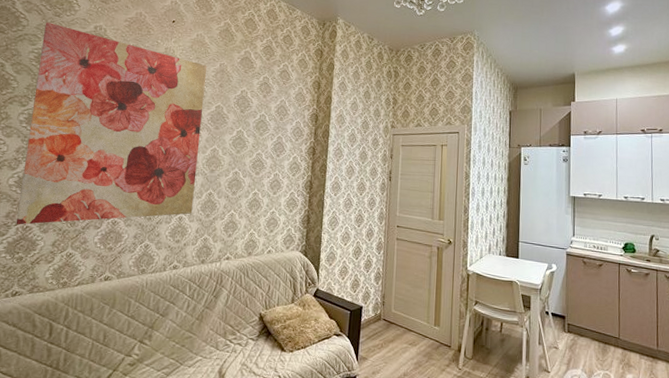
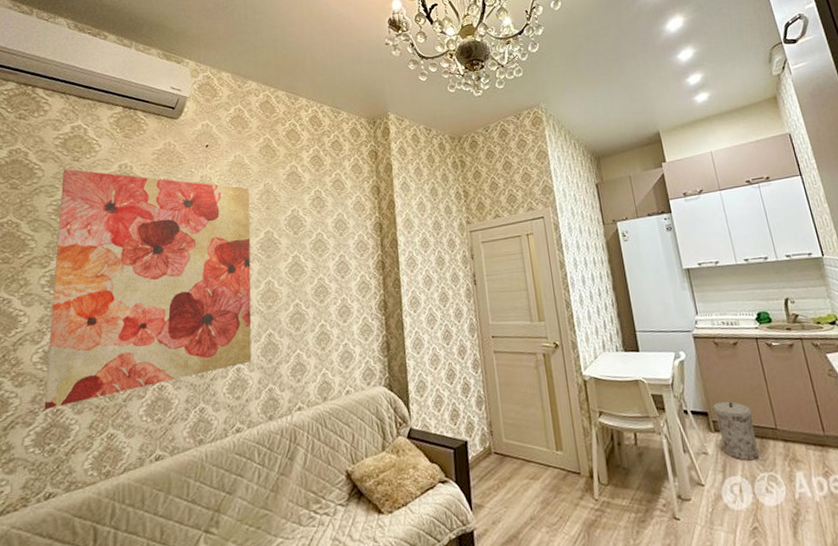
trash can: none [570,309,602,360] -> present [712,401,760,461]

